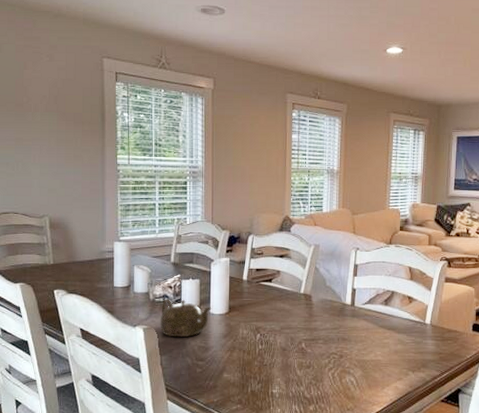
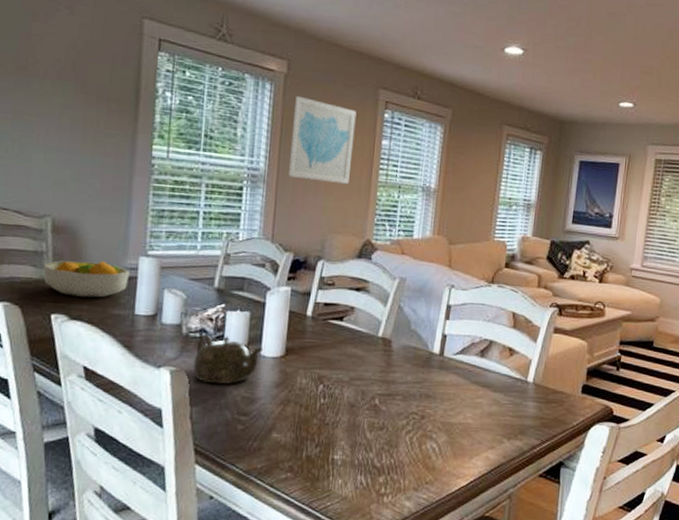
fruit bowl: none [45,247,108,276] -> present [43,260,130,298]
wall art: none [220,105,270,172] -> present [287,95,357,184]

